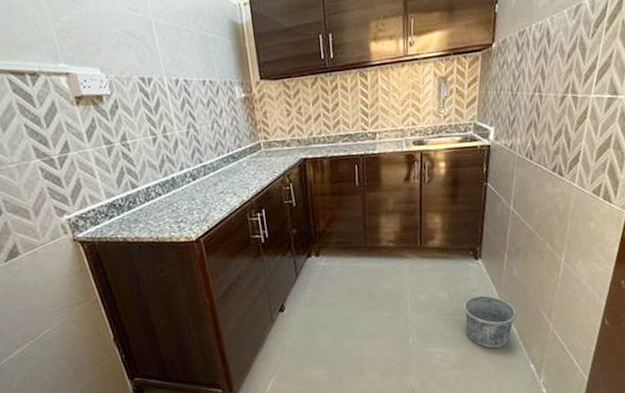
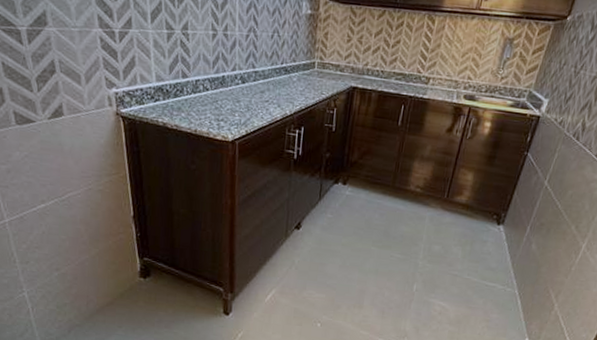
bucket: present [463,287,517,349] -> none [471,252,526,316]

